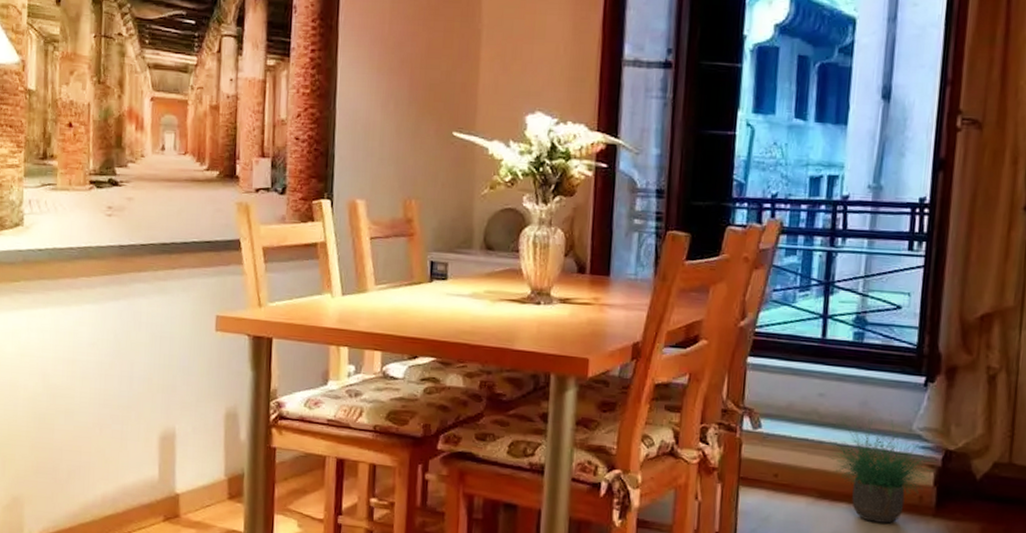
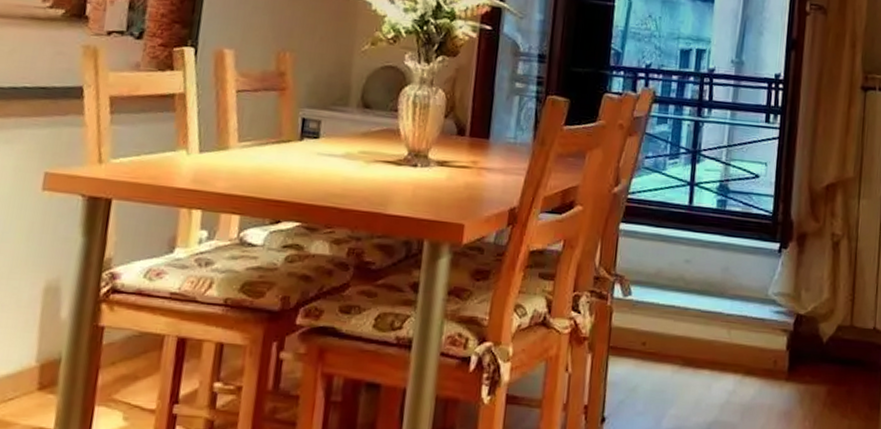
potted plant: present [829,415,936,524] -> none [693,281,789,389]

